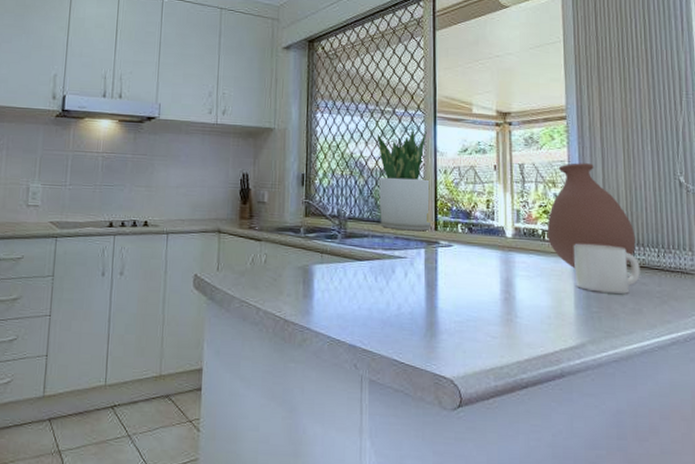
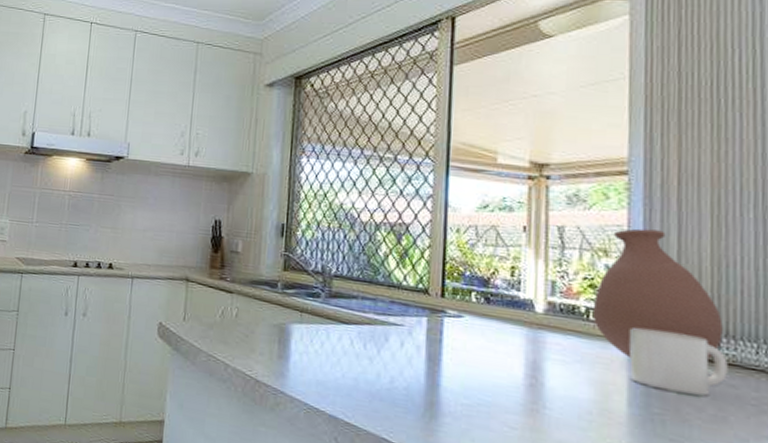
planter: present [377,128,431,232] -> none [372,178,436,298]

